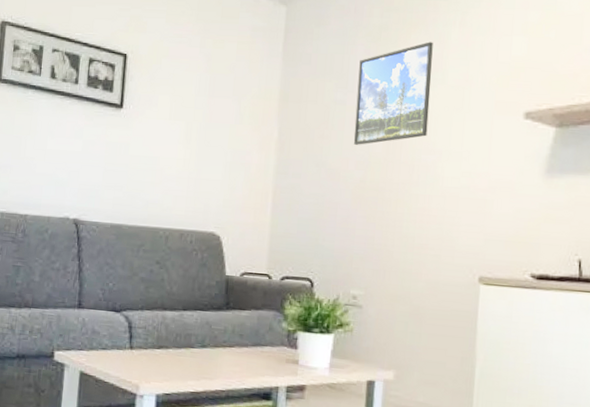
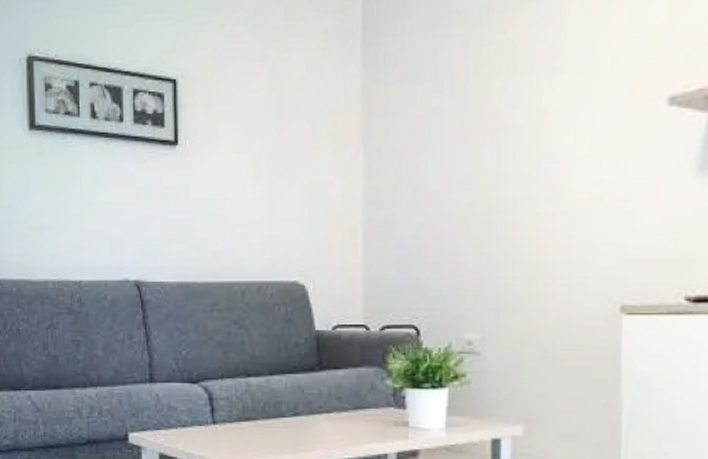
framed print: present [353,42,433,145] -> none [456,21,548,160]

